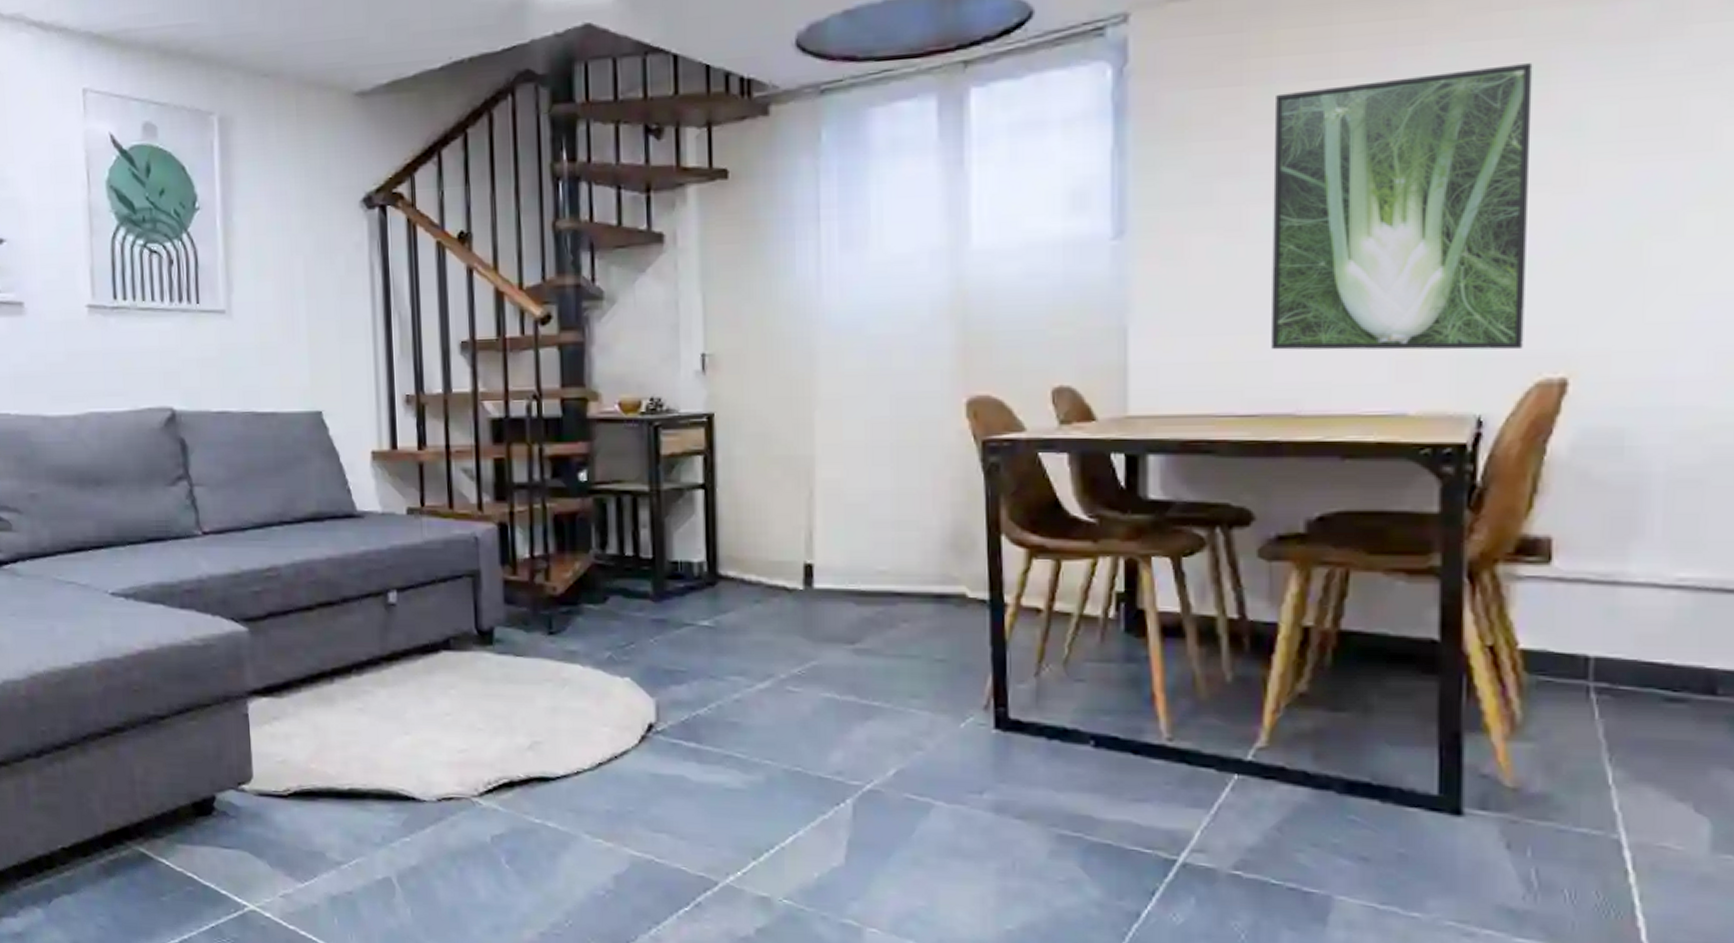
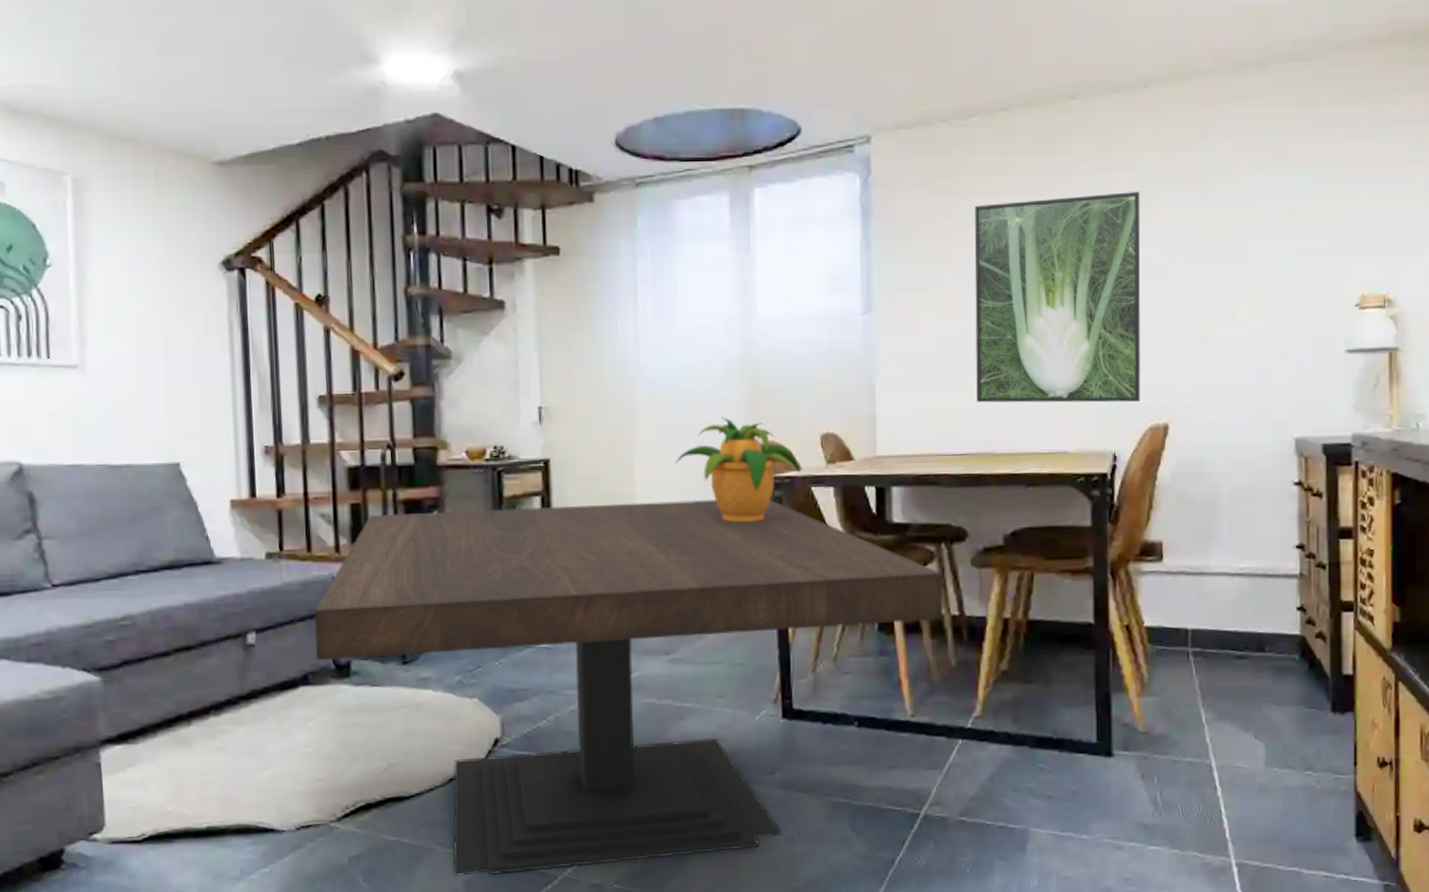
coffee table: none [455,463,1217,878] -> present [313,499,944,876]
potted plant: none [863,366,1025,492] -> present [674,417,801,522]

